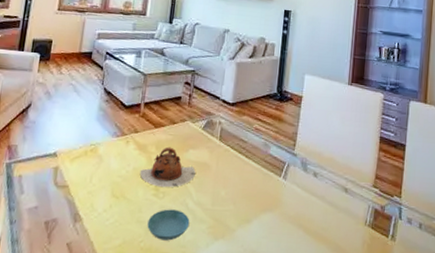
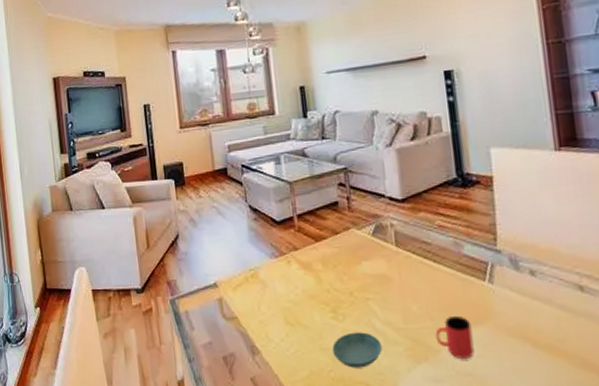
teapot: present [139,146,196,188] -> none [310,261,376,309]
cup: none [234,202,264,239] -> present [435,315,475,358]

